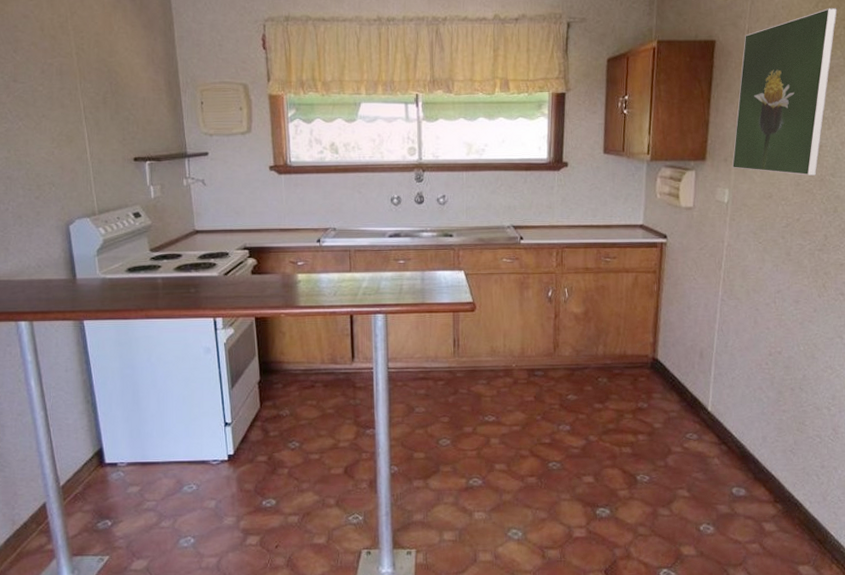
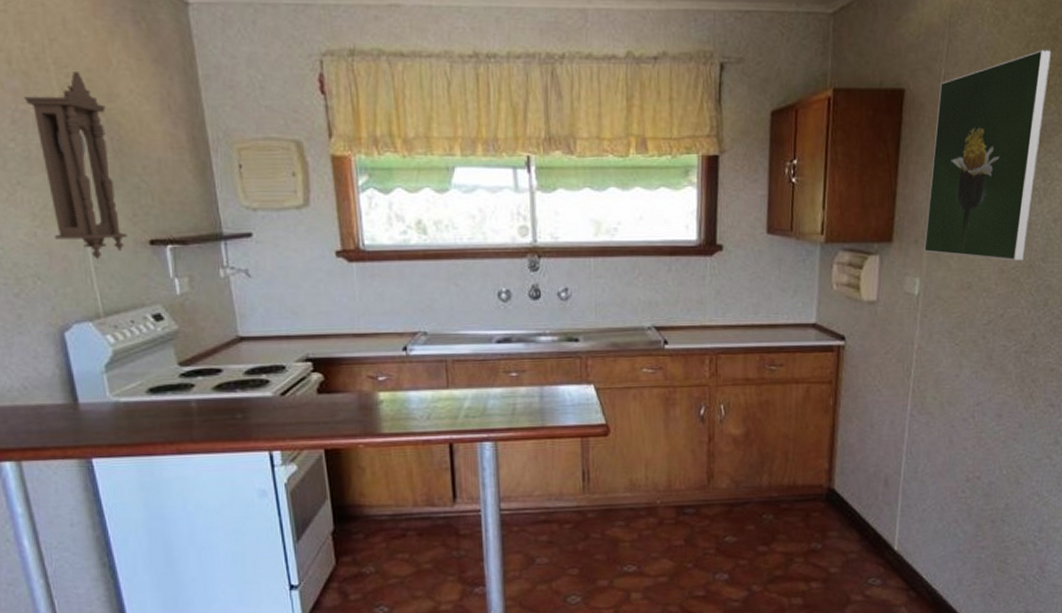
pendulum clock: none [51,35,118,172] -> present [24,72,127,260]

